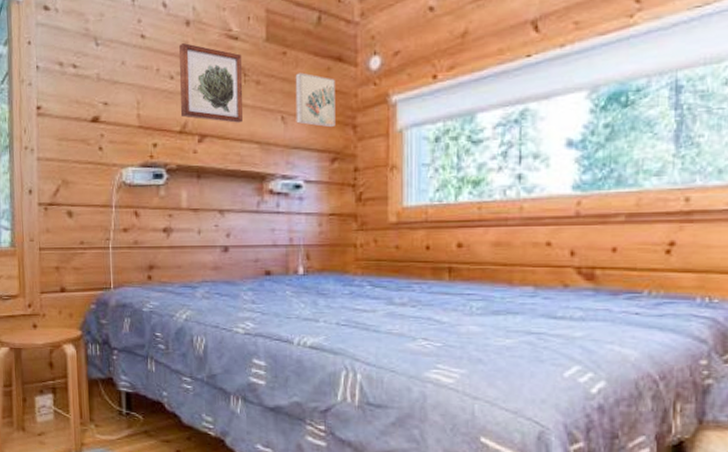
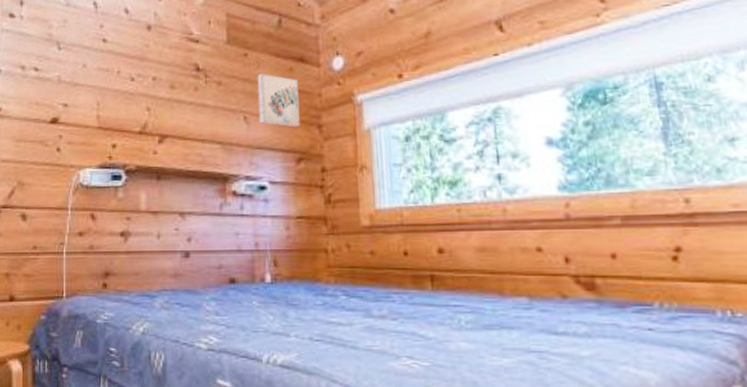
wall art: present [179,43,243,123] -> none [140,46,205,123]

